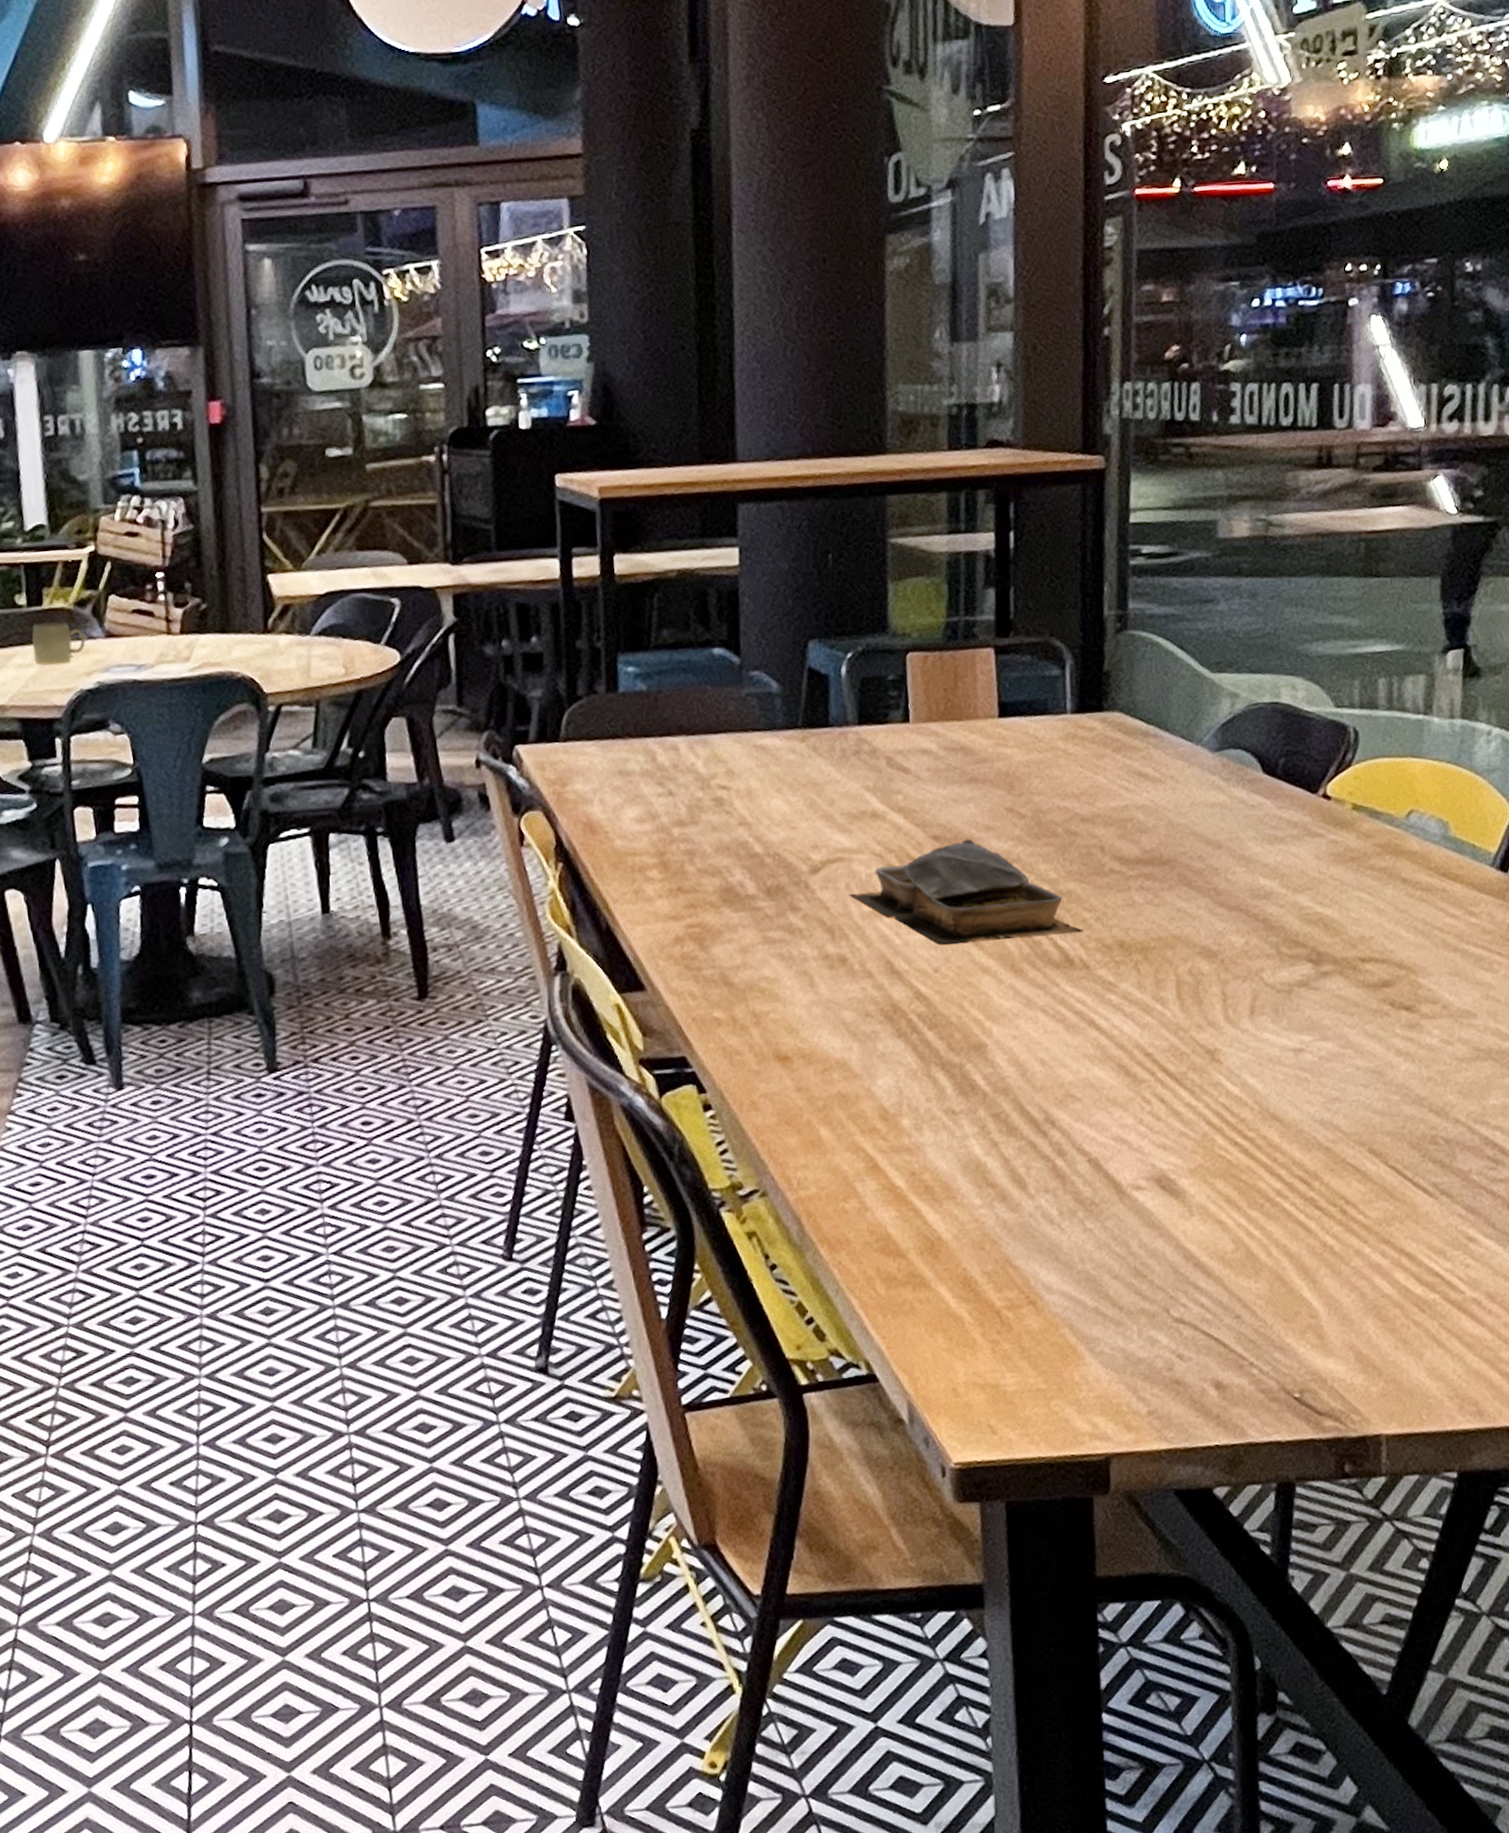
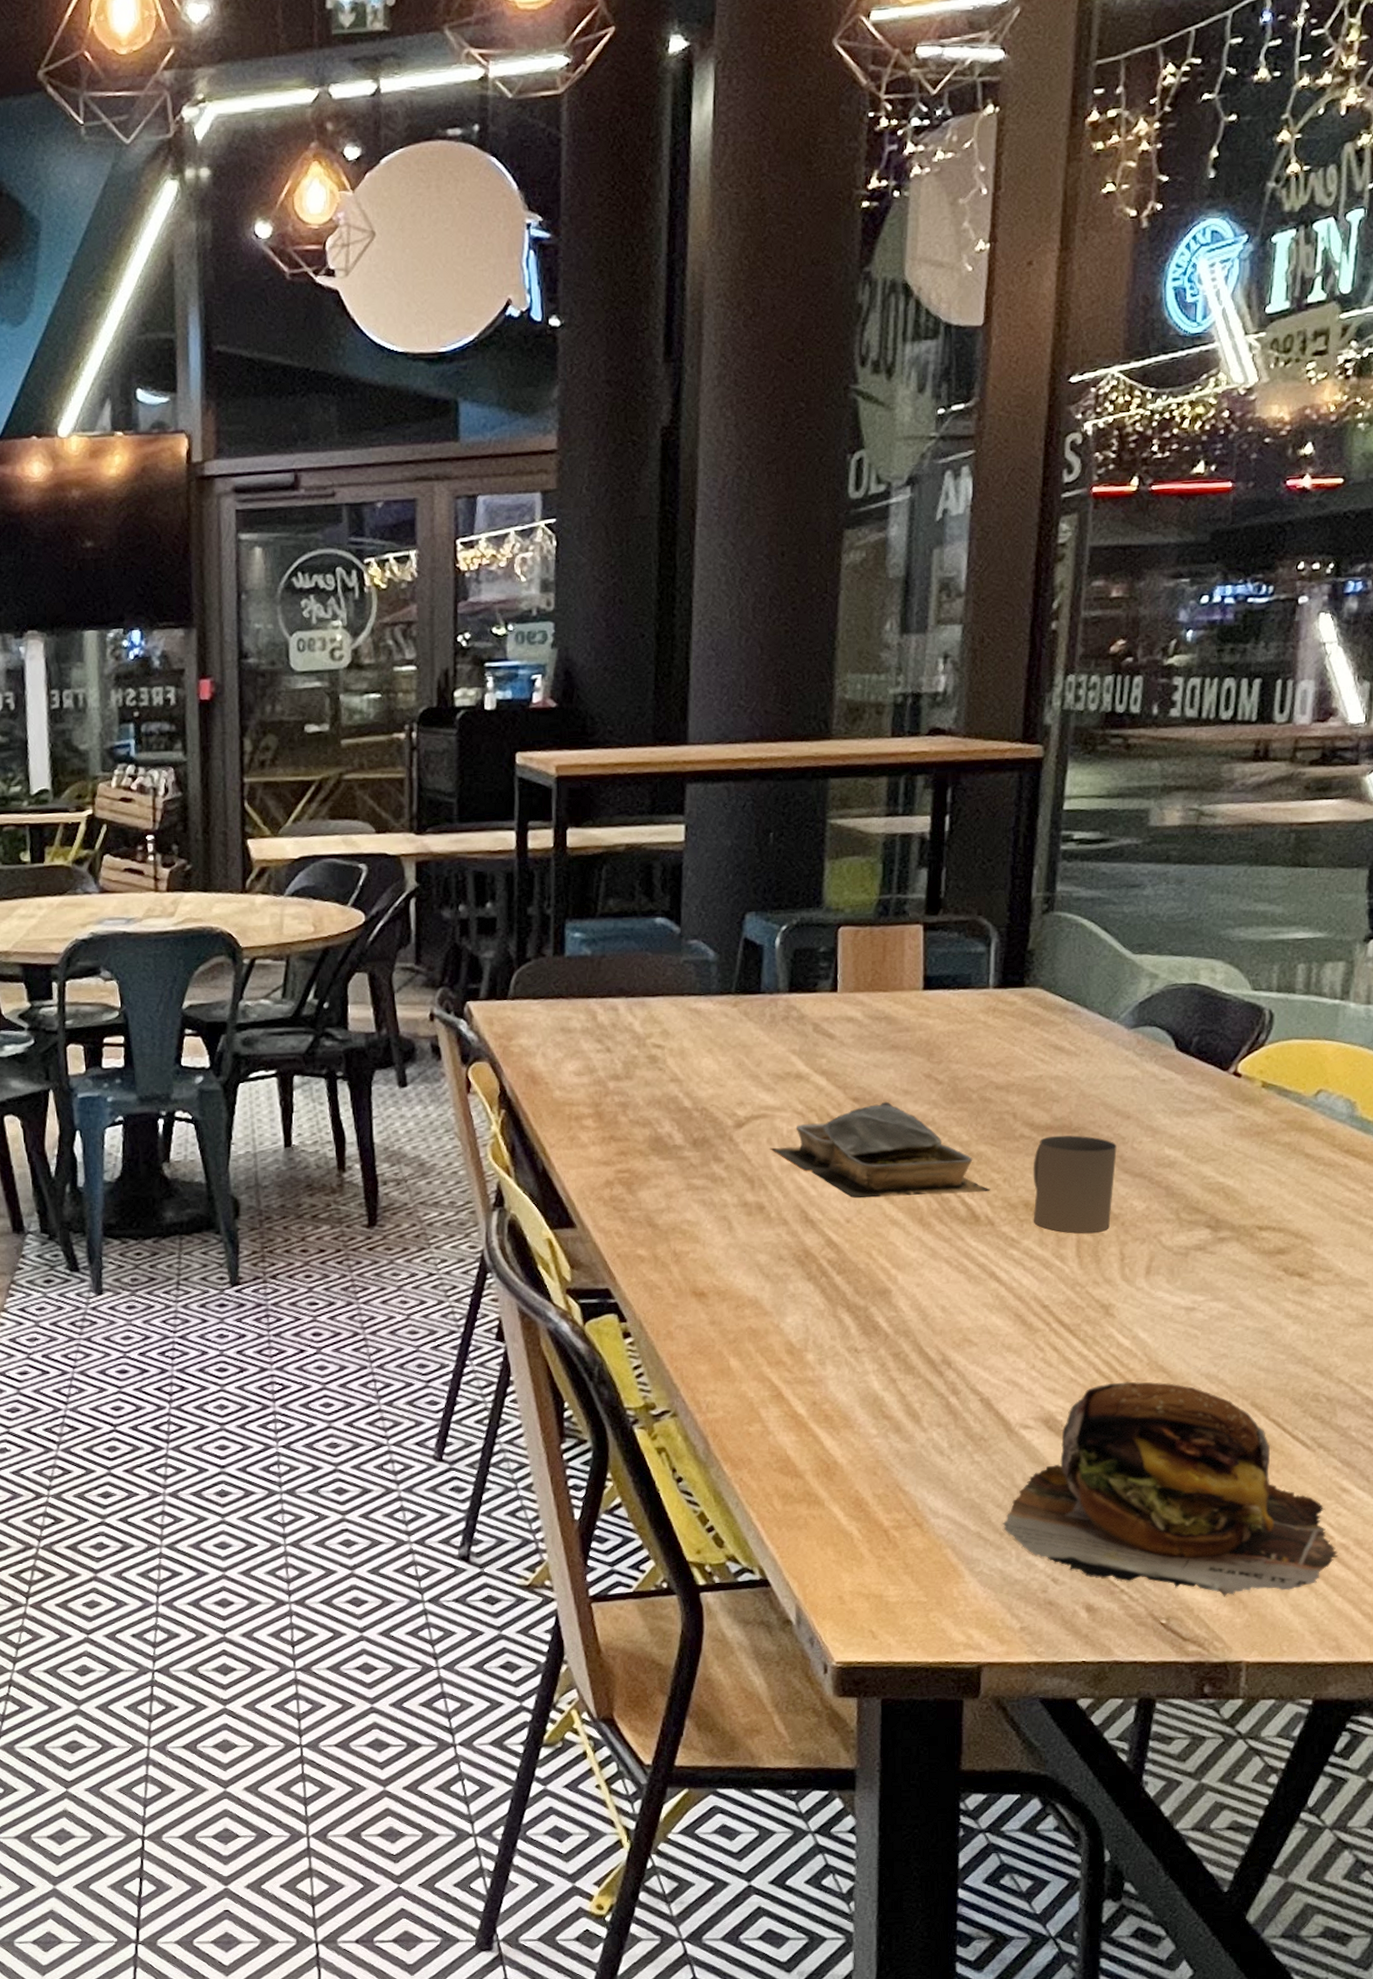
mug: present [31,622,86,666] -> none [34,878,82,917]
burger: none [1120,1131,1471,1364] -> present [1002,1381,1339,1597]
cup: none [1125,868,1211,975] -> present [1033,1135,1117,1235]

